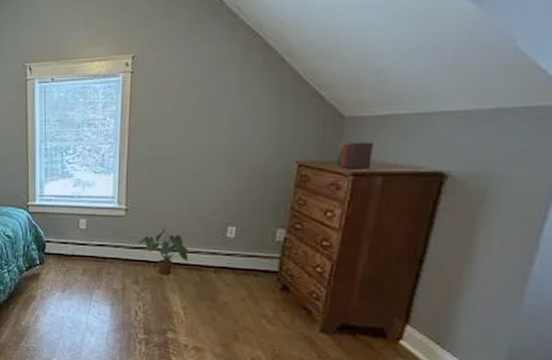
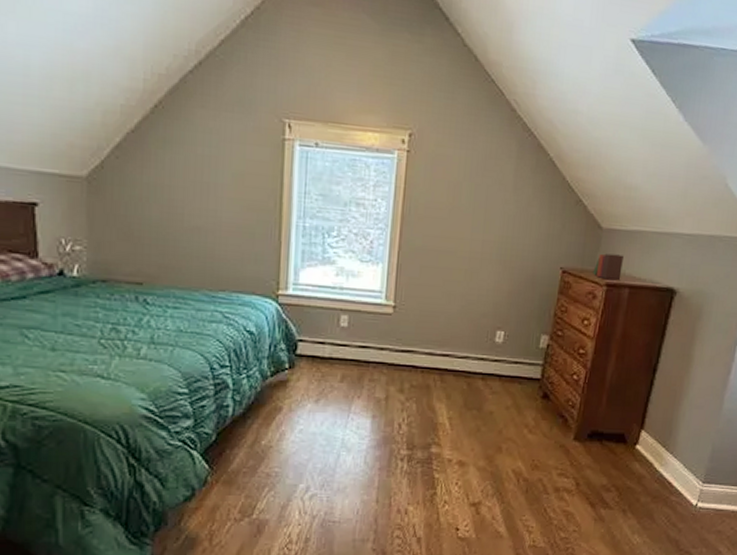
house plant: present [137,227,189,275] -> none [404,329,458,383]

